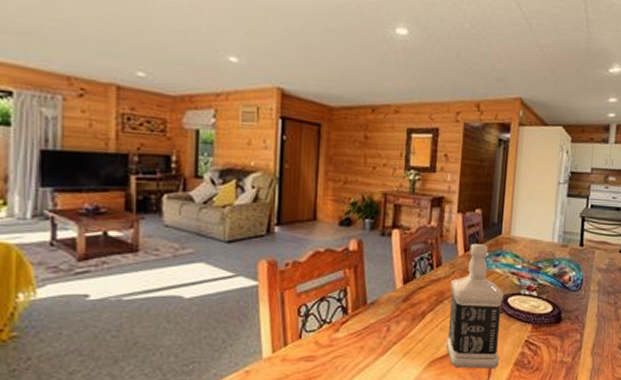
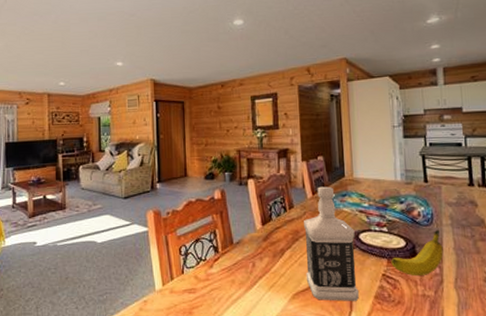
fruit: none [535,296,587,342] -> present [391,230,444,276]

